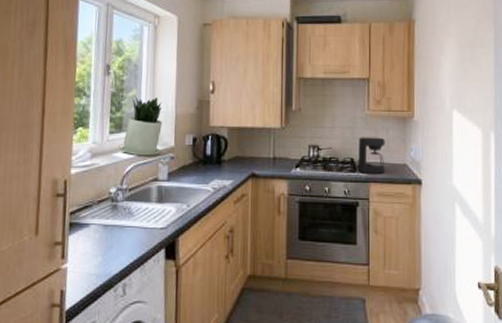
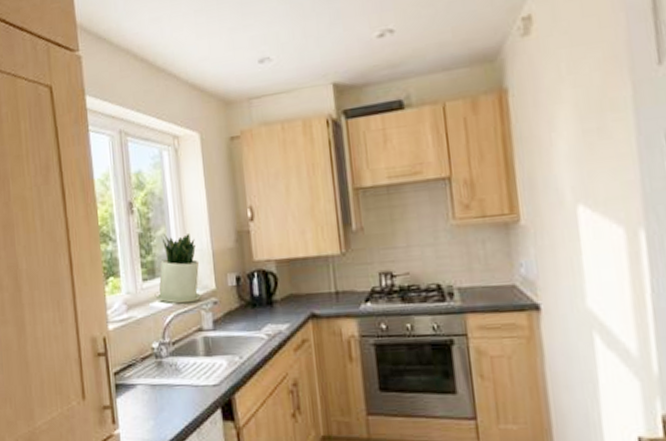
coffee maker: present [358,137,385,175] -> none [444,253,486,304]

